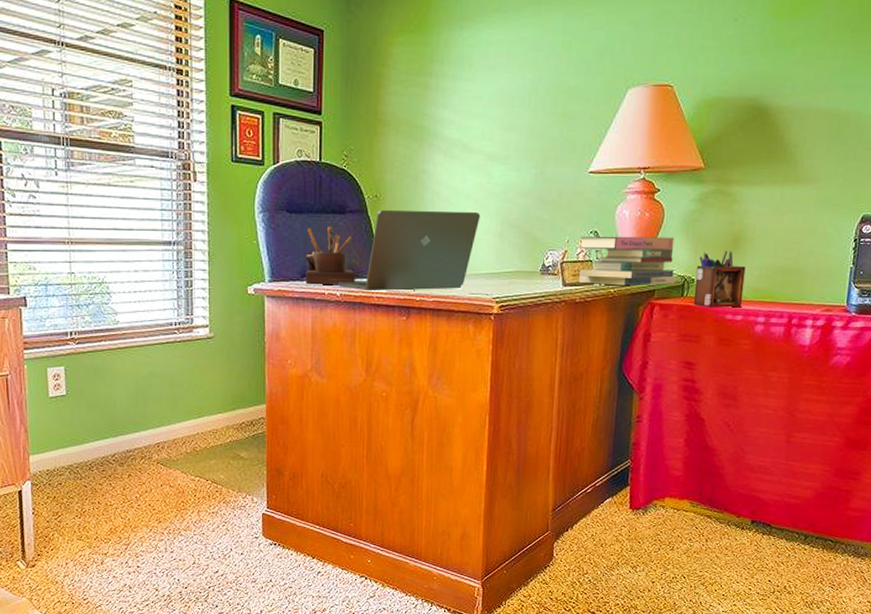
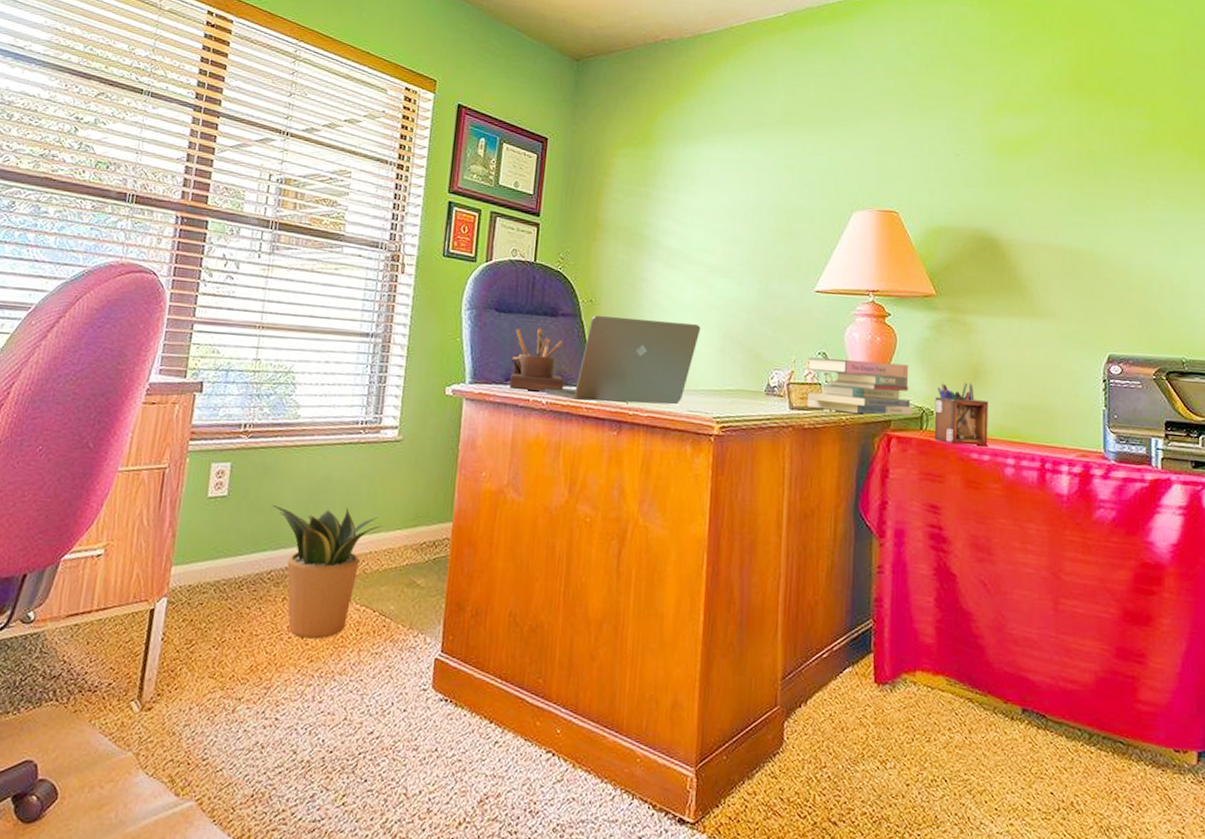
potted plant: none [107,398,206,505] -> present [273,504,383,639]

